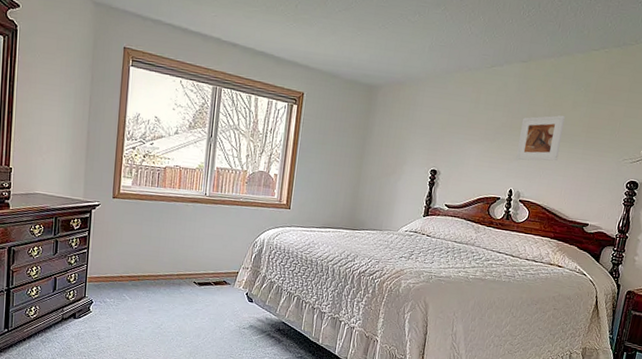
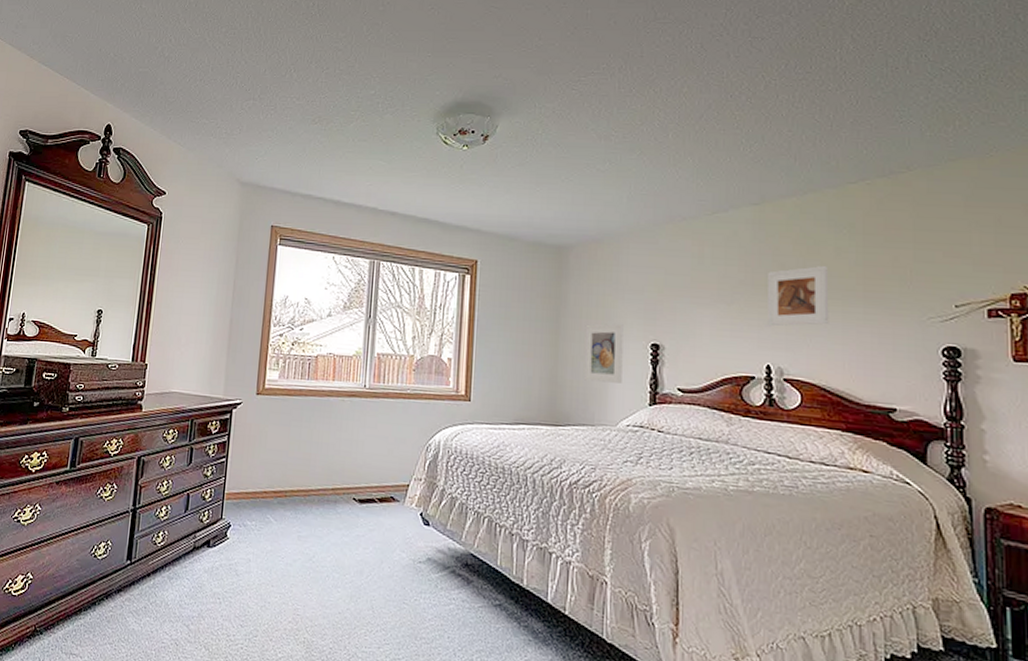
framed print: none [379,152,413,199] -> present [585,323,624,383]

